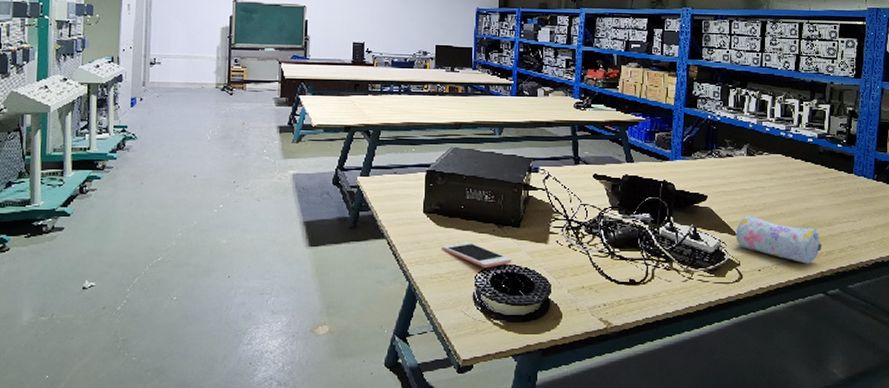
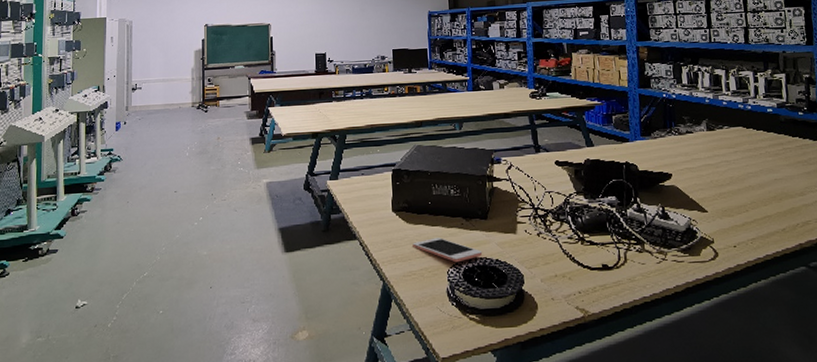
pencil case: present [735,215,822,264] -> none [705,190,797,237]

